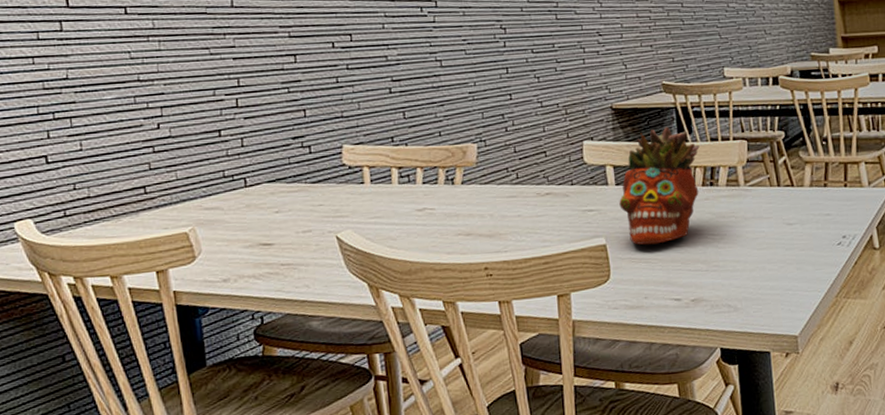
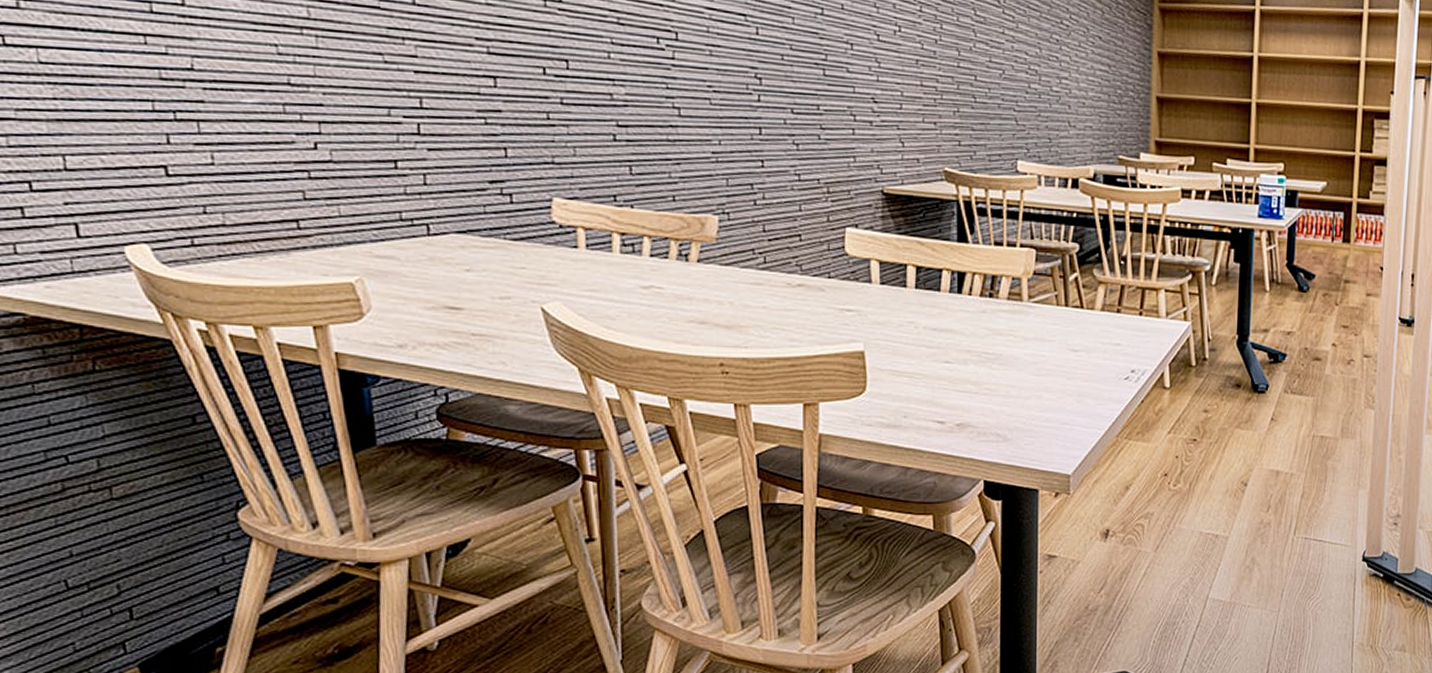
succulent planter: present [619,126,700,245] -> none [883,222,981,357]

